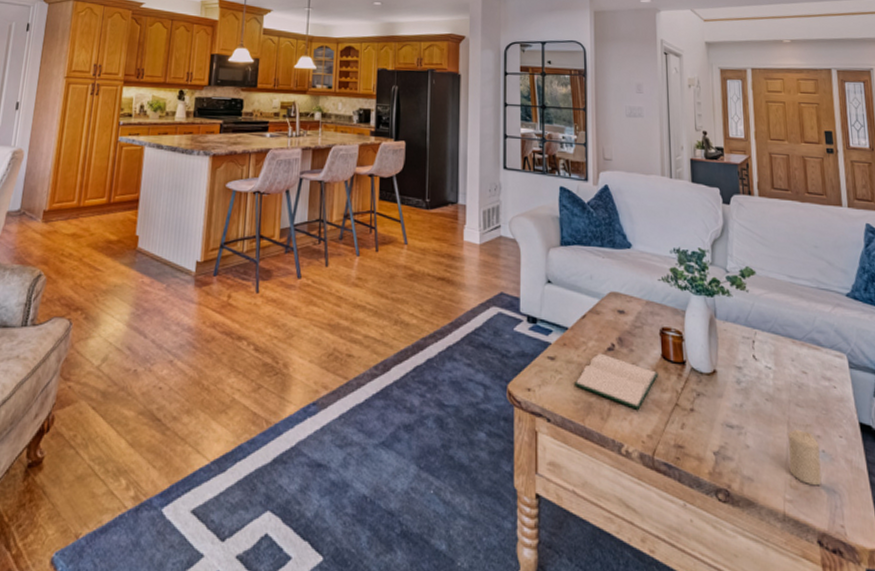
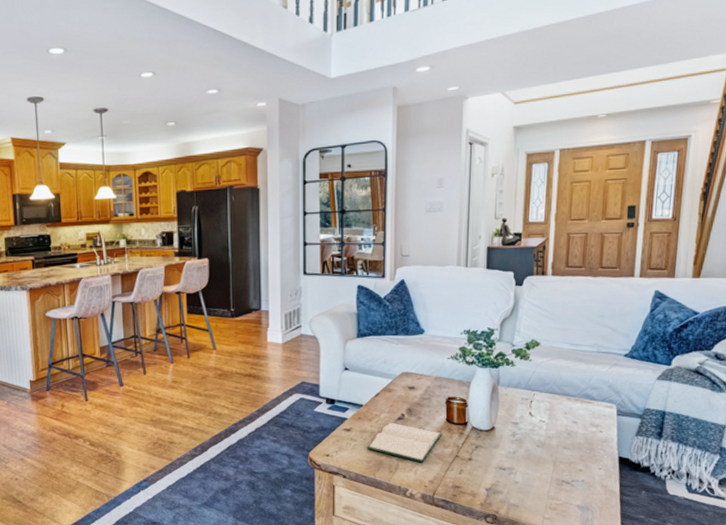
candle: present [788,430,822,486] -> none [551,467,580,507]

